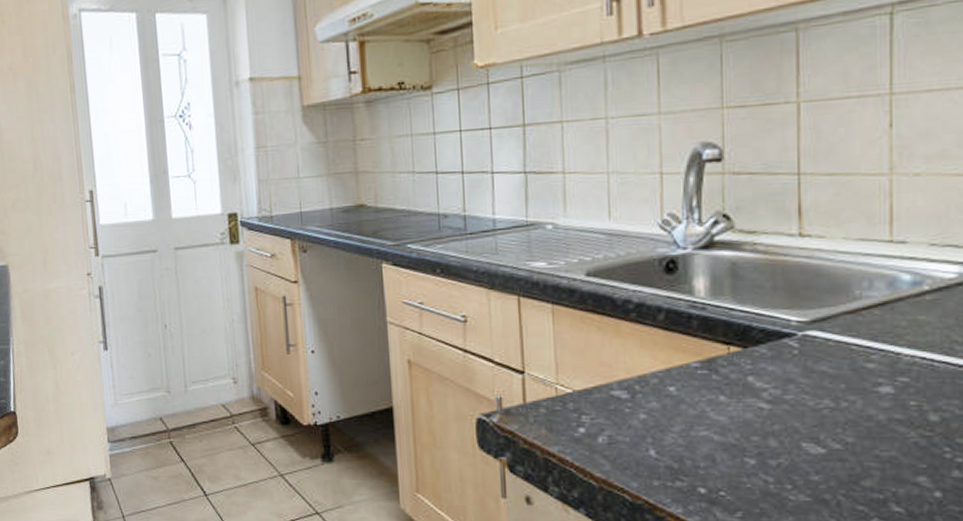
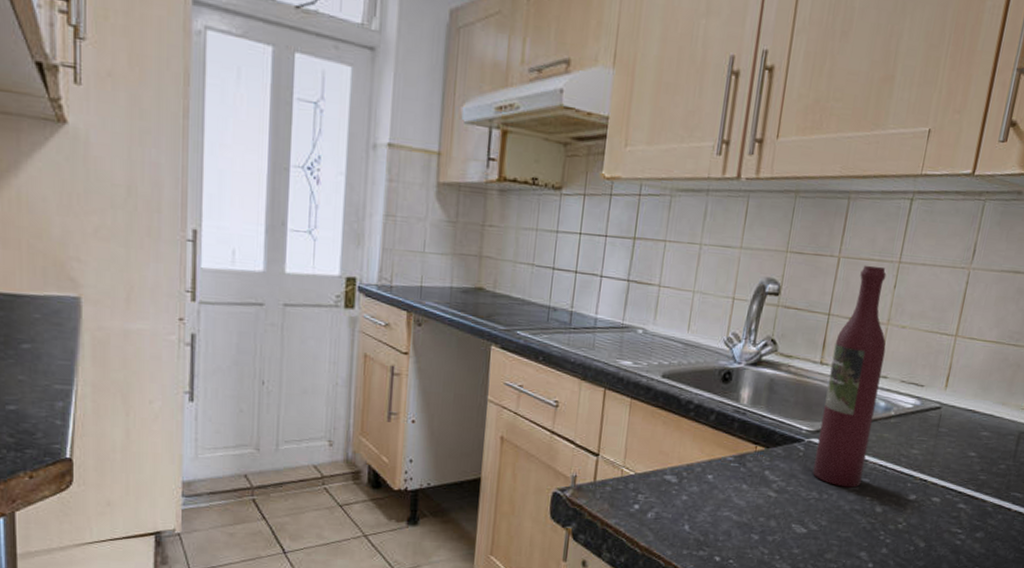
wine bottle: none [816,104,896,391] -> present [813,265,887,488]

